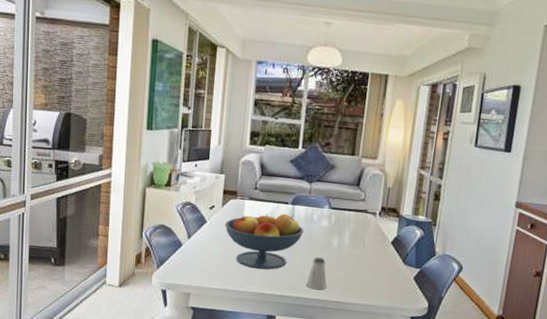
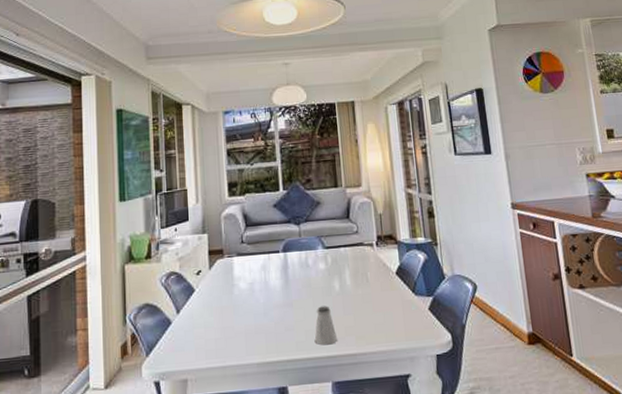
fruit bowl: present [224,213,304,270] -> none [214,263,301,334]

